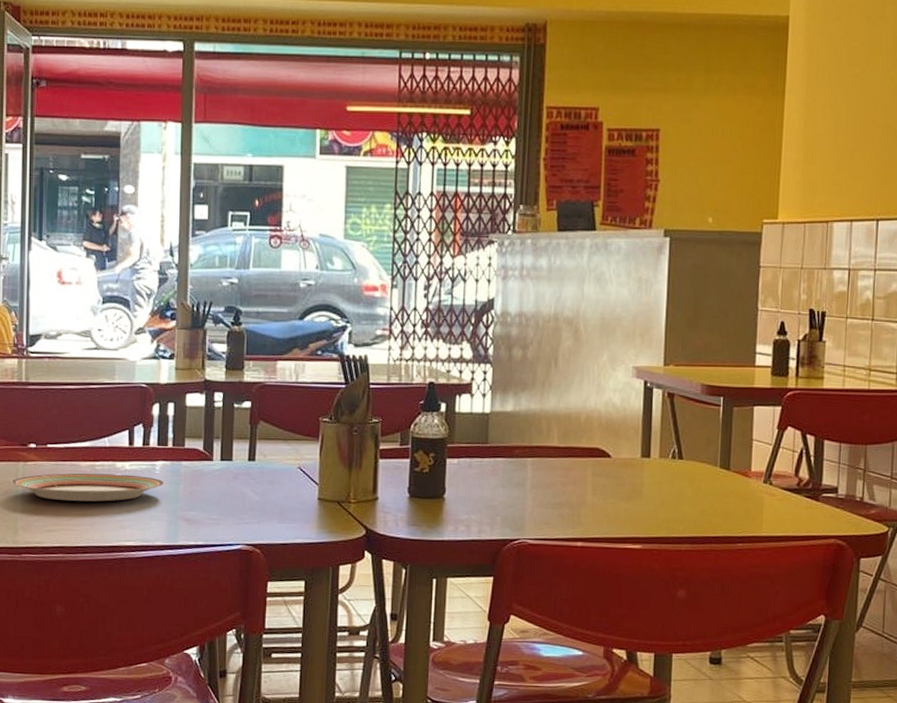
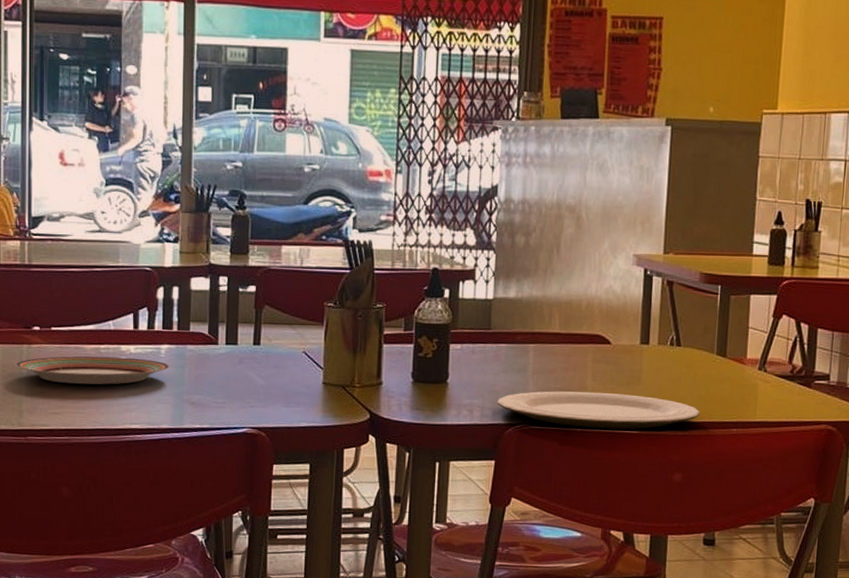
plate: none [495,505,704,545] -> present [497,391,700,430]

